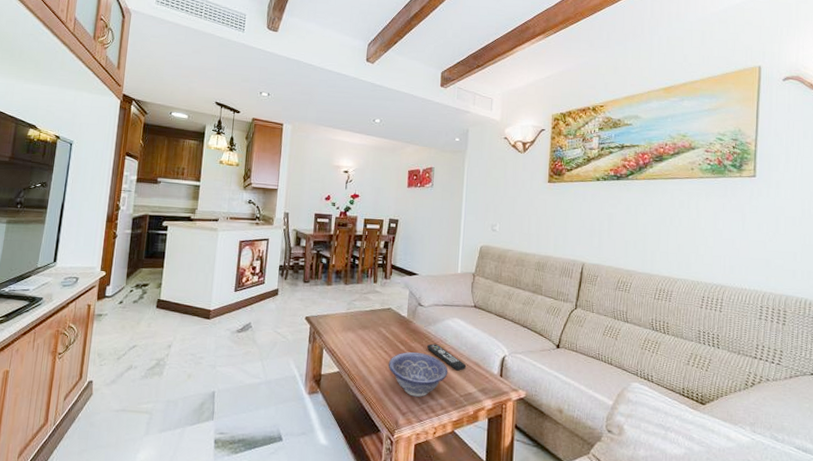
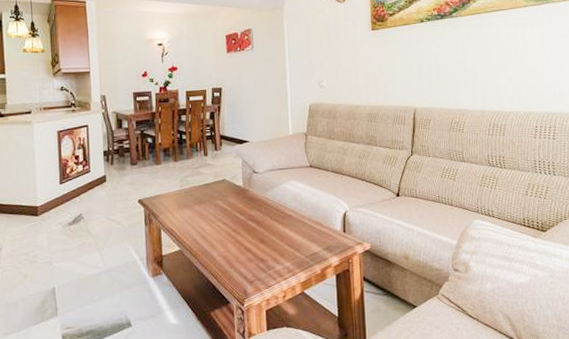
decorative bowl: present [388,351,448,397] -> none [229,219,291,264]
remote control: present [426,344,466,371] -> none [266,209,308,233]

